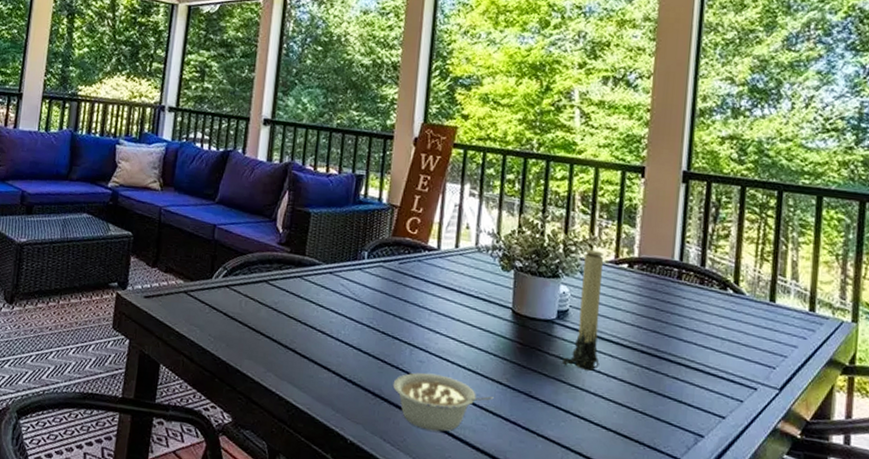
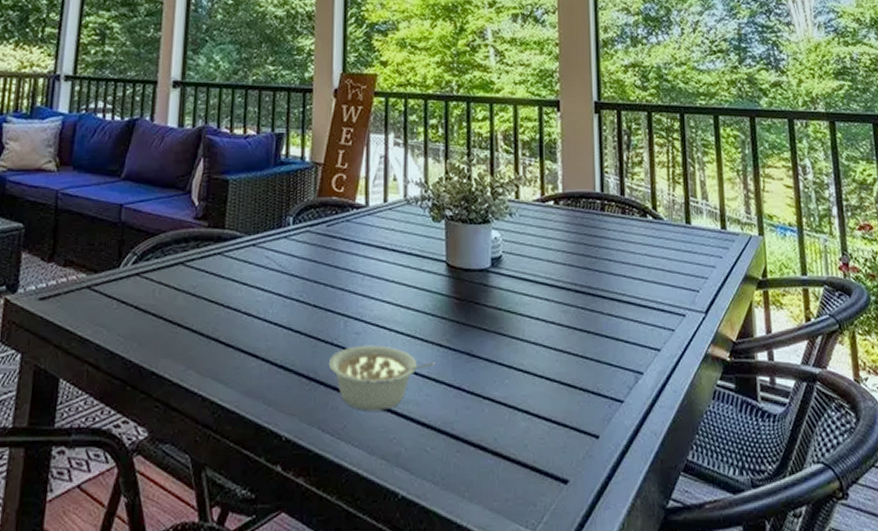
candle: present [562,249,603,371] -> none [501,189,537,318]

